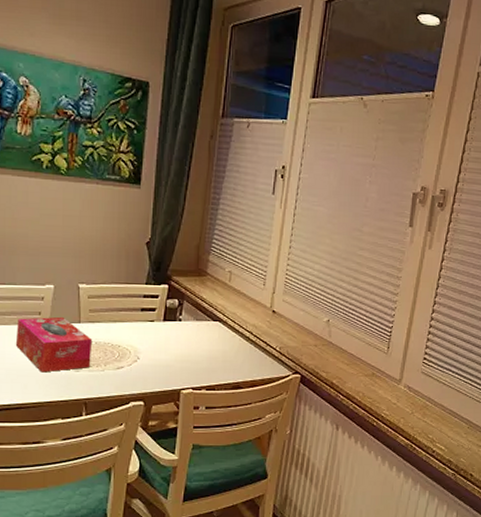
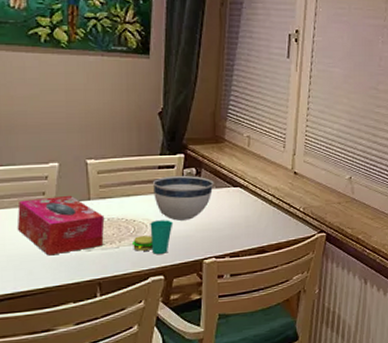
cup: none [117,348,155,380] -> present [133,220,174,254]
bowl: none [138,305,195,350] -> present [153,175,214,221]

